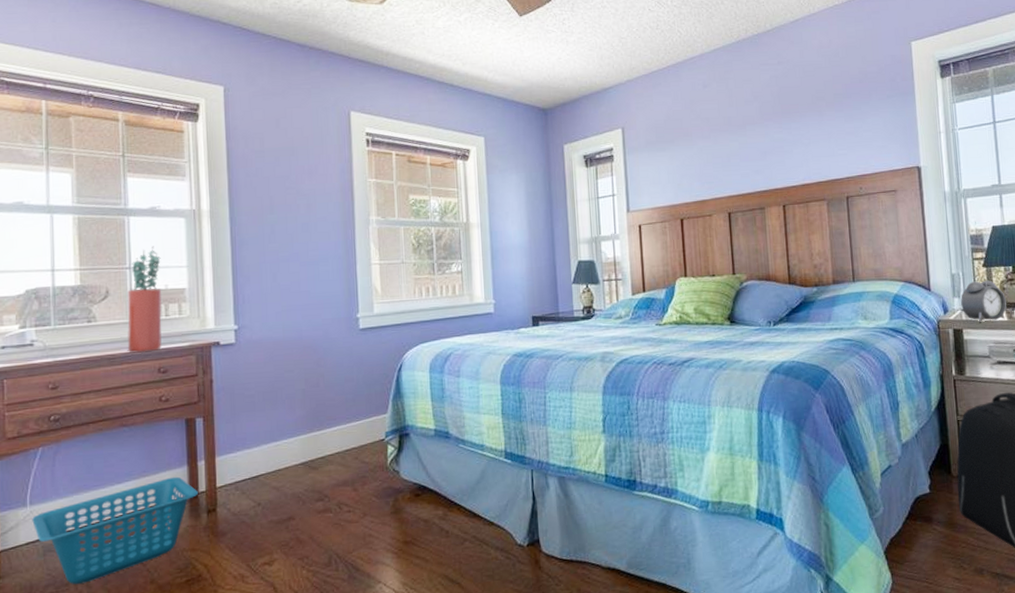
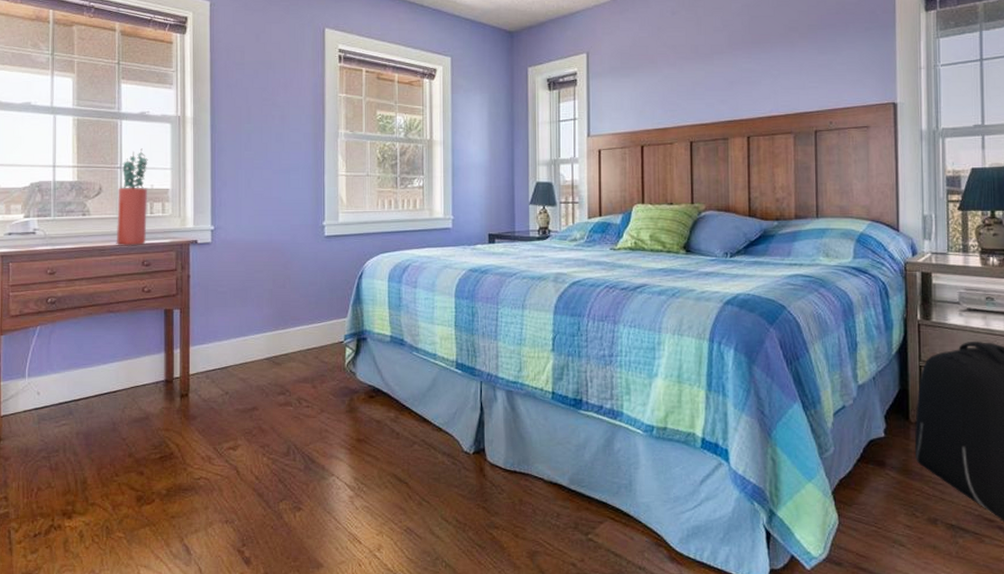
laundry basket: present [32,476,199,584] -> none [29,362,174,451]
alarm clock: present [960,280,1007,322] -> none [931,224,982,267]

